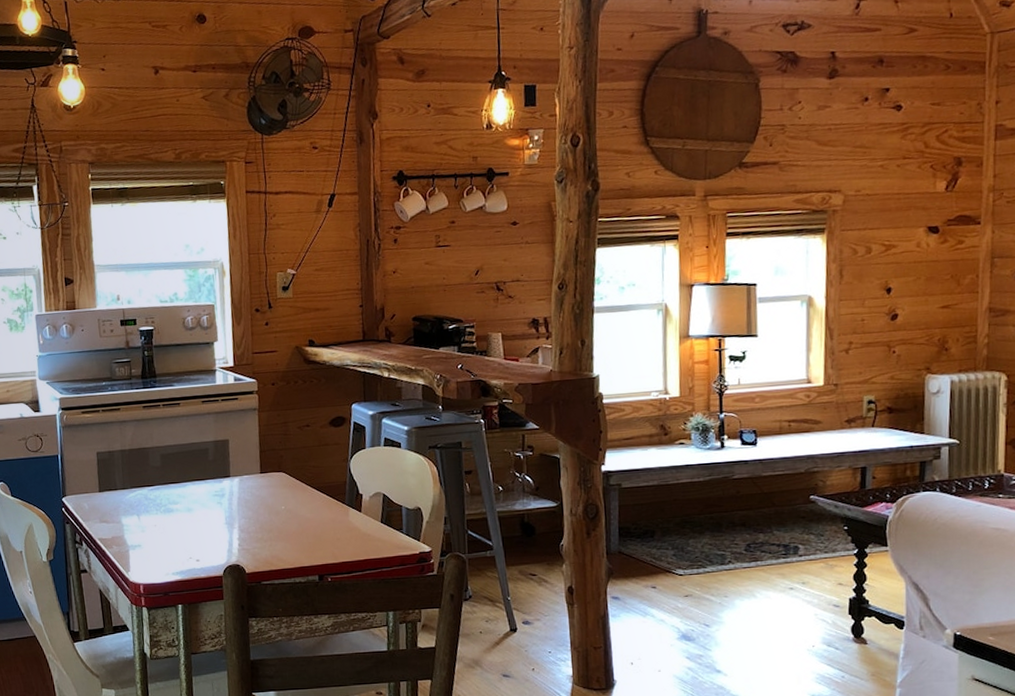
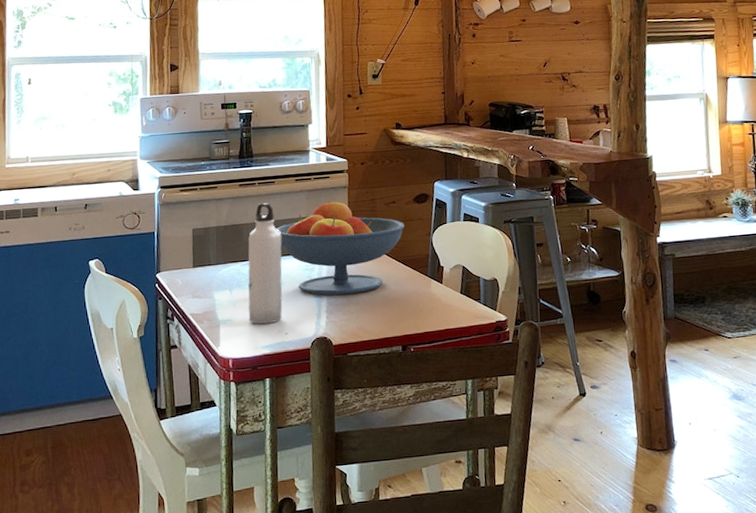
water bottle: none [154,426,193,551] -> present [248,203,283,325]
fruit bowl: none [183,424,320,522] -> present [276,201,405,295]

